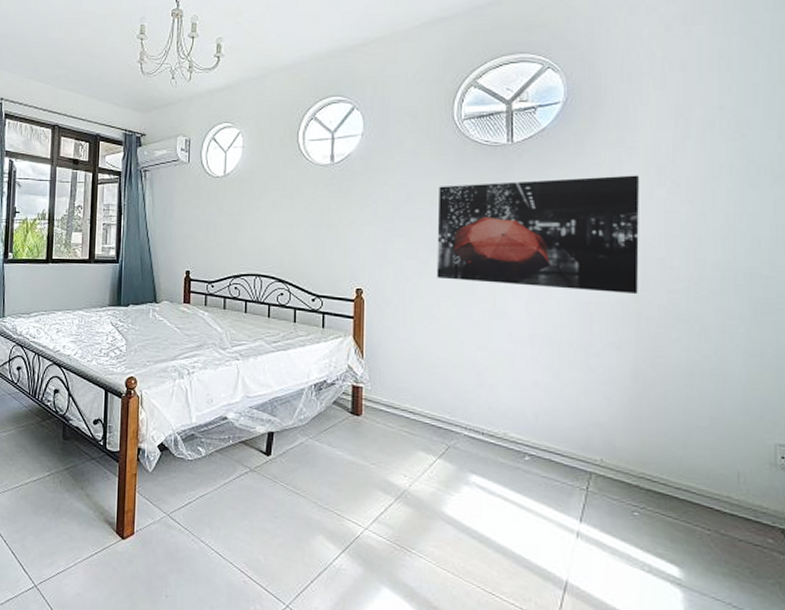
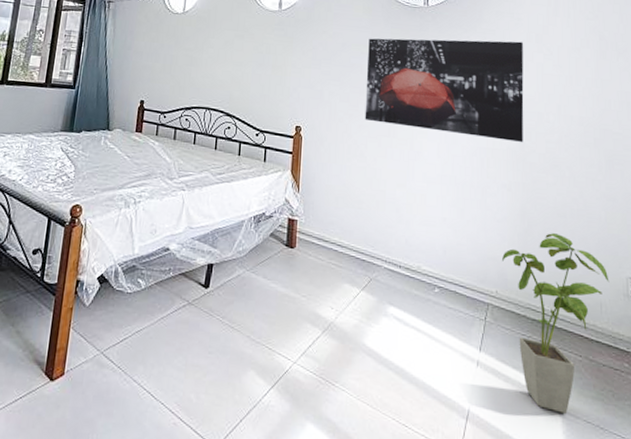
house plant: none [607,395,751,590] -> present [501,233,610,414]

